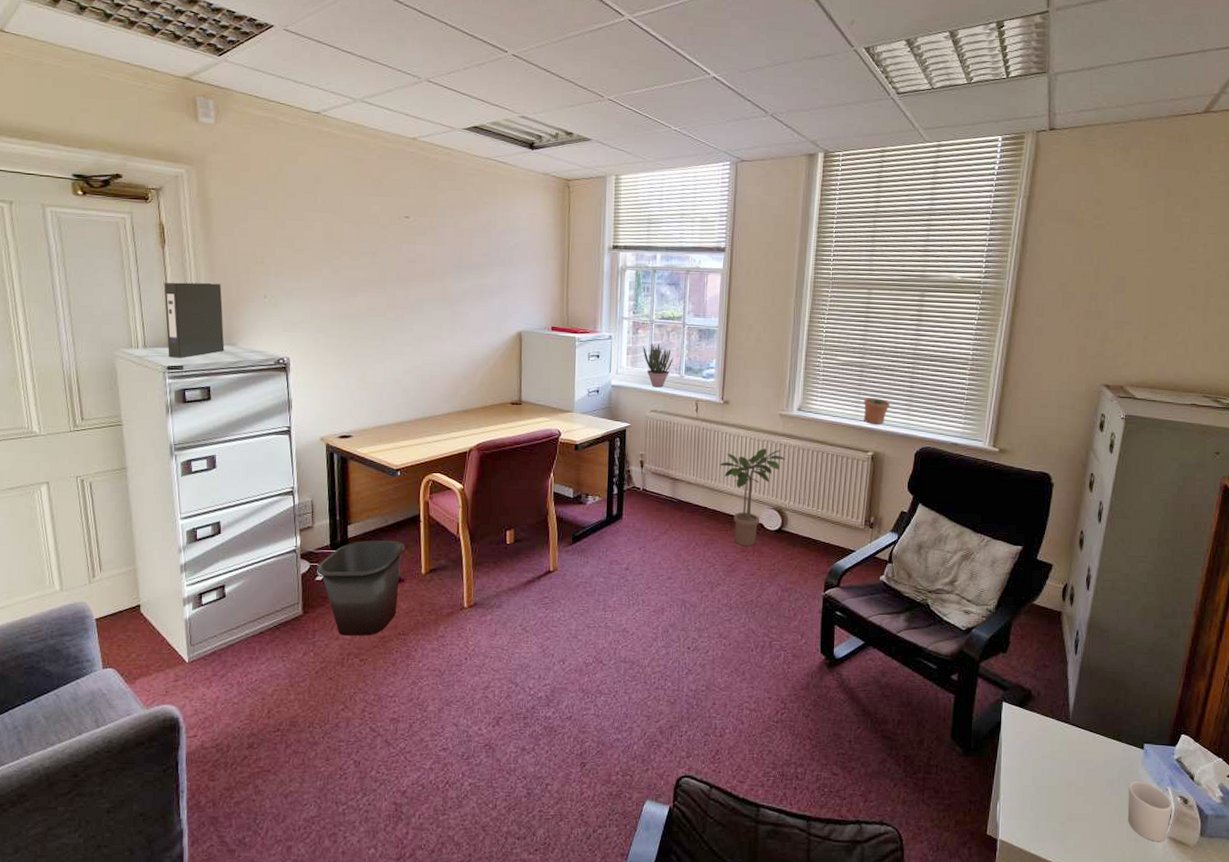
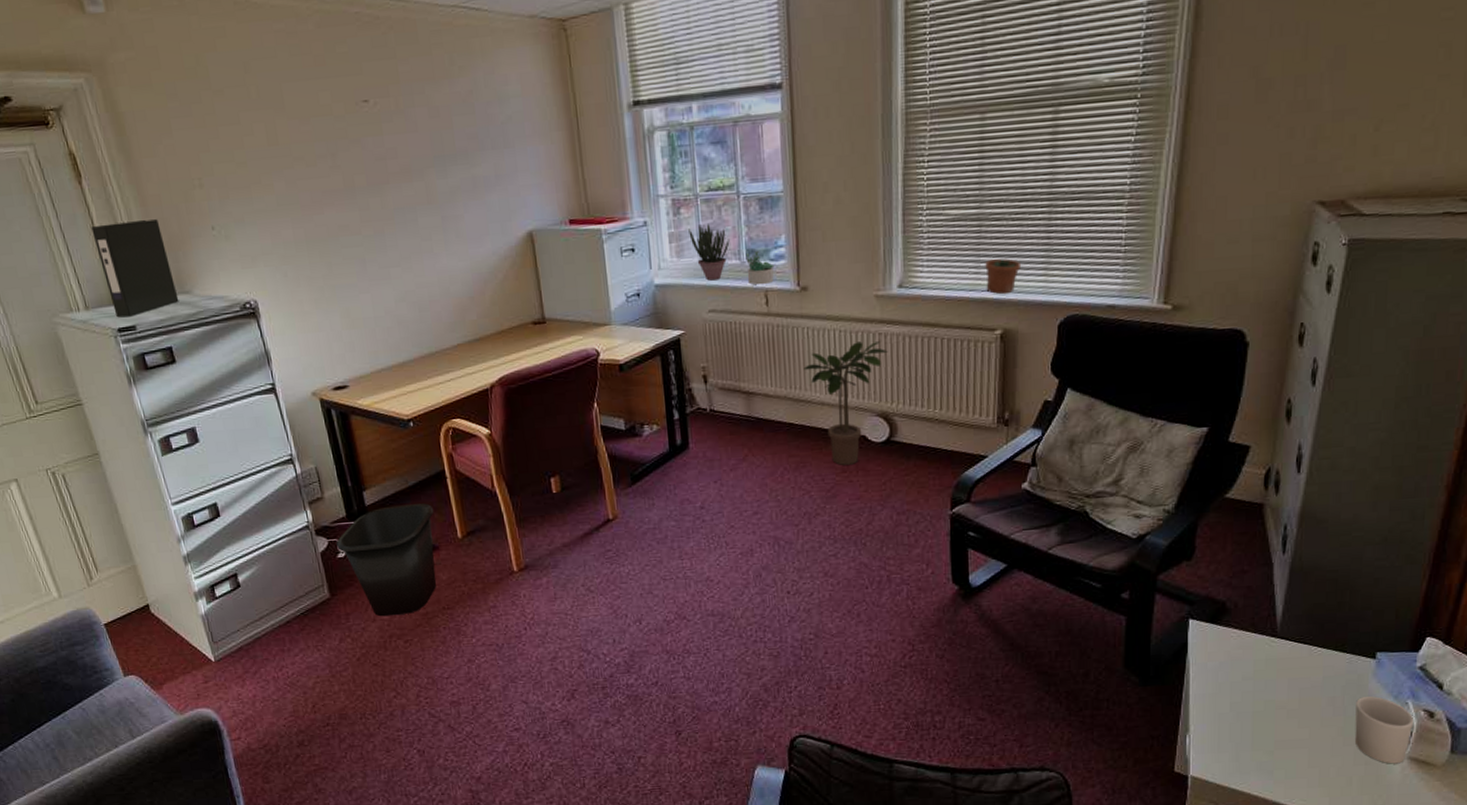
succulent plant: none [683,369,706,396] -> present [746,251,775,286]

